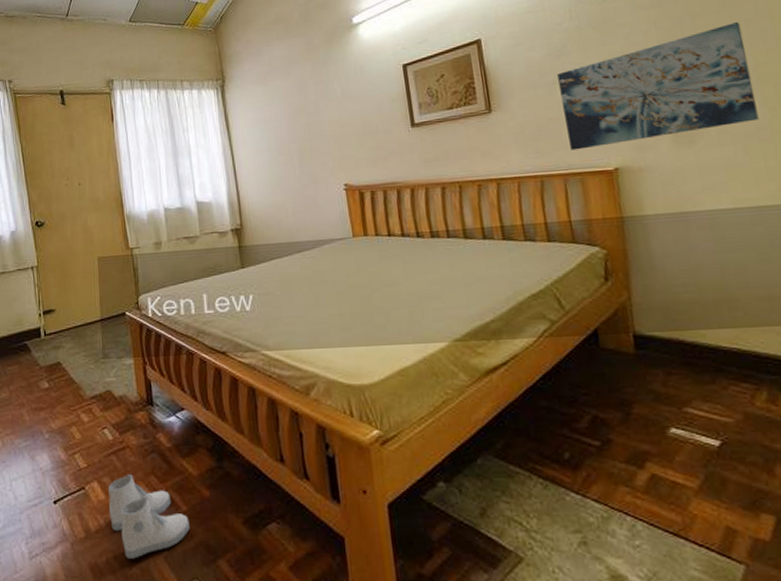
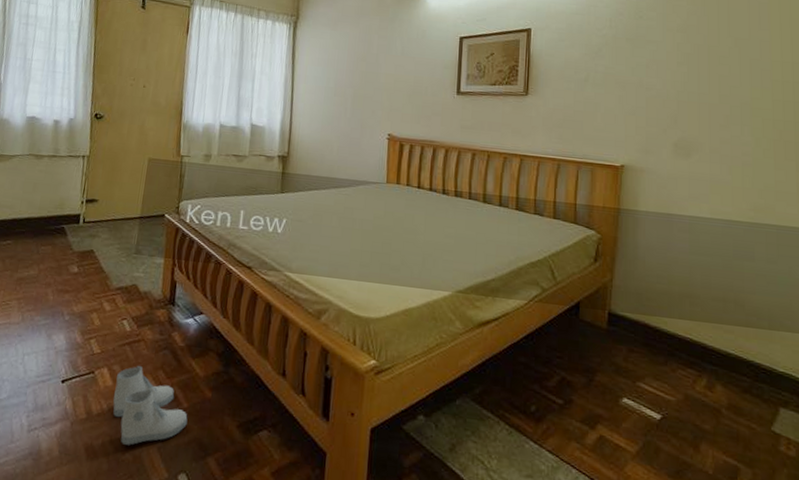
wall art: present [557,22,759,150] -> none [588,59,746,147]

